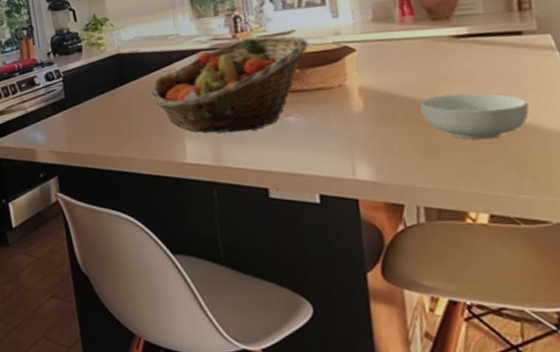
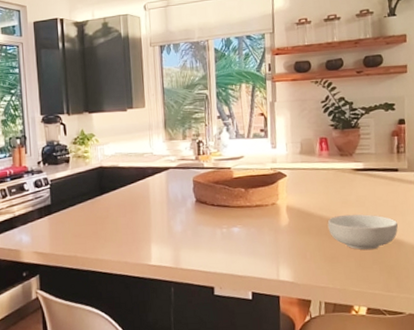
fruit basket: present [149,36,309,133] -> none [125,160,253,240]

